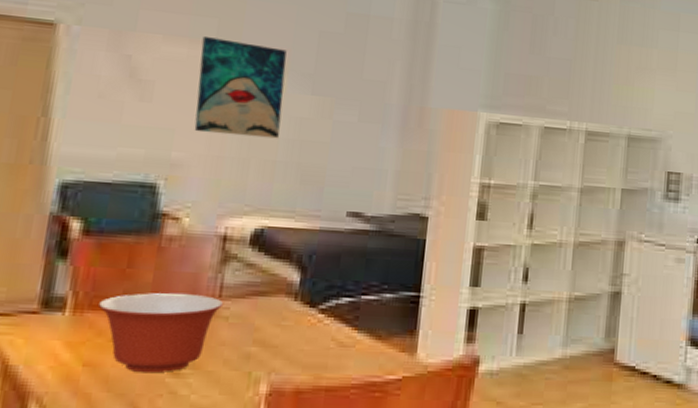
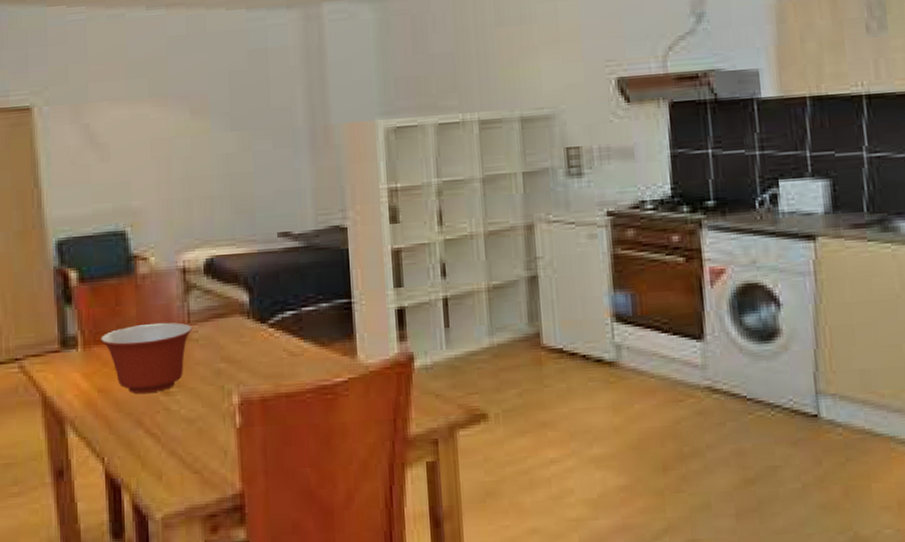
wall art: present [194,37,287,139] -> none [138,94,211,181]

